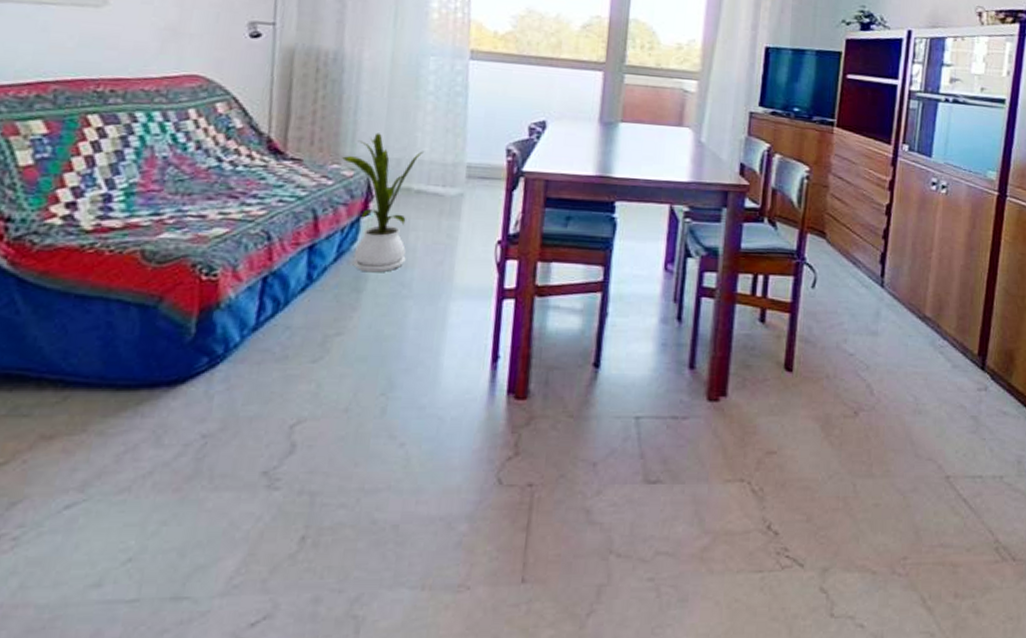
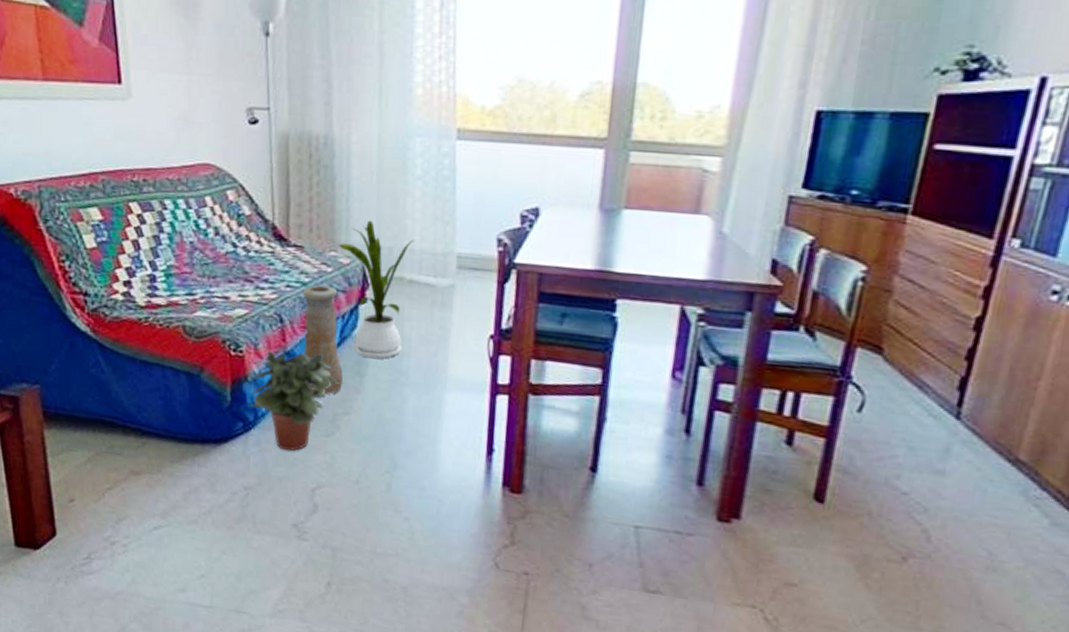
potted plant: none [220,271,334,385] -> present [248,351,341,451]
vase: none [293,198,338,318] -> present [302,285,343,396]

